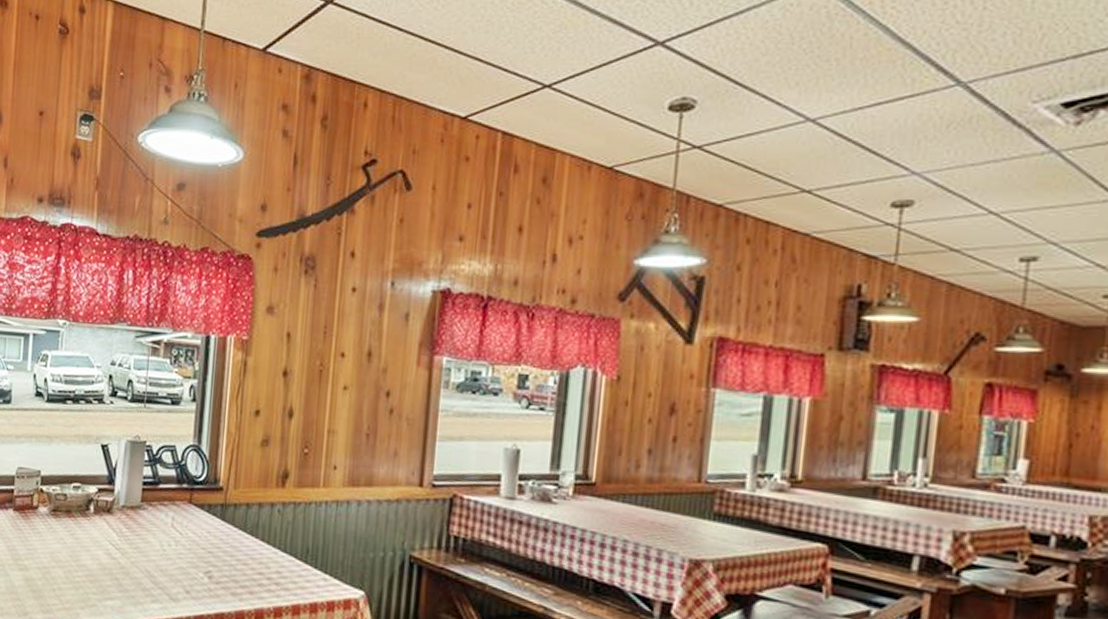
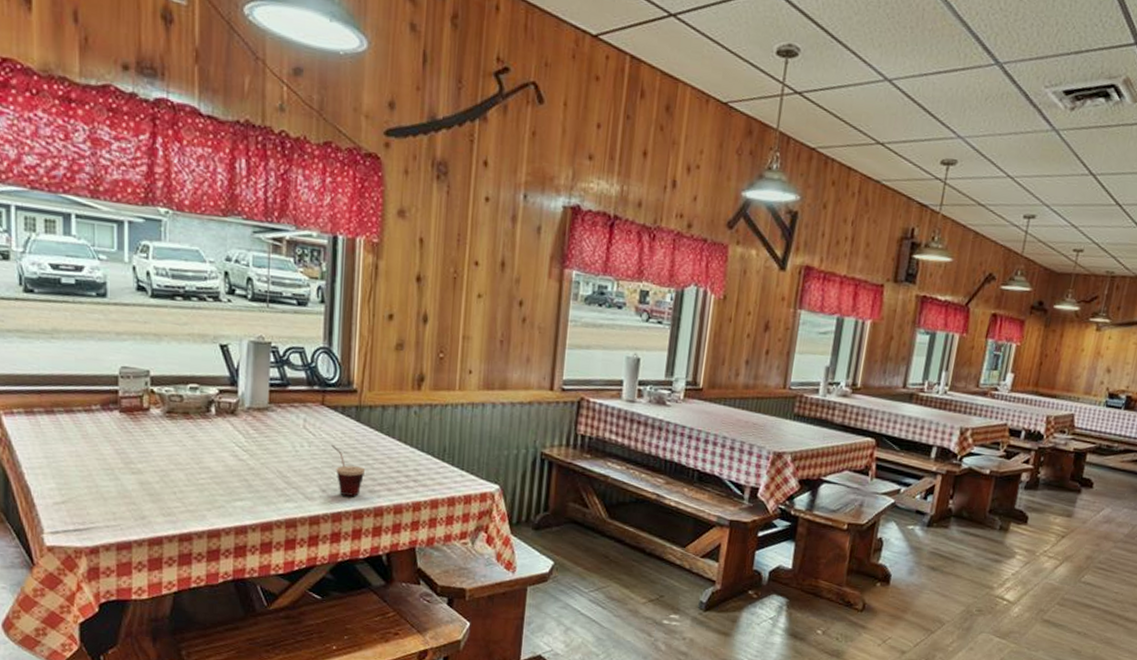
cup: none [197,543,229,599] -> present [331,444,366,496]

